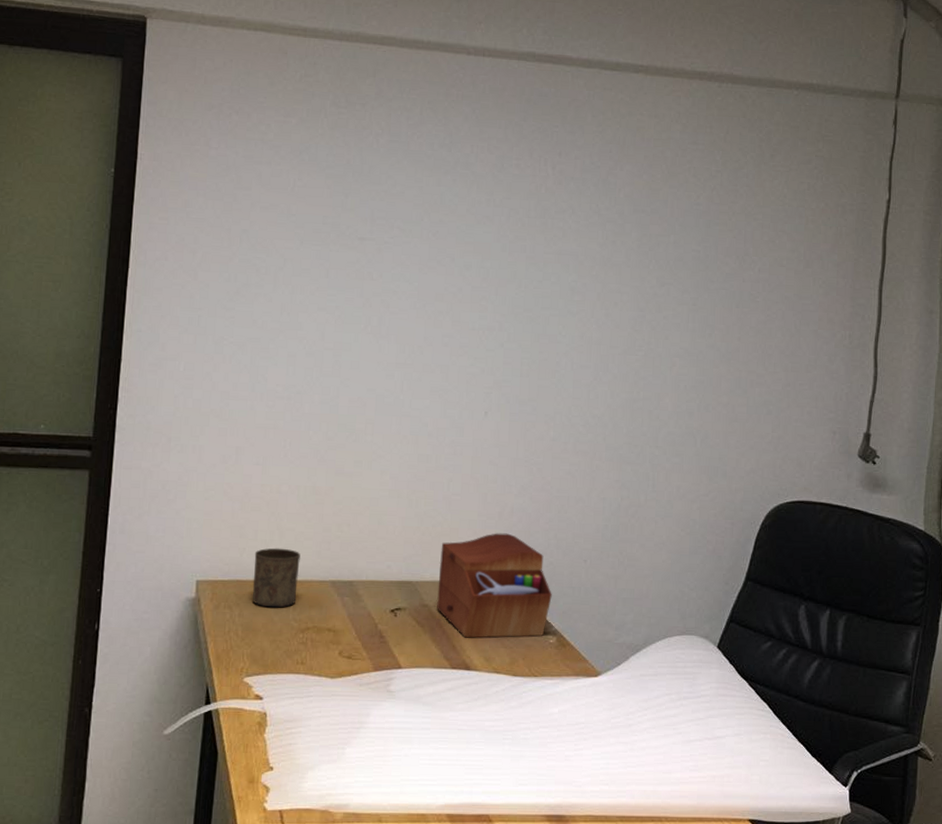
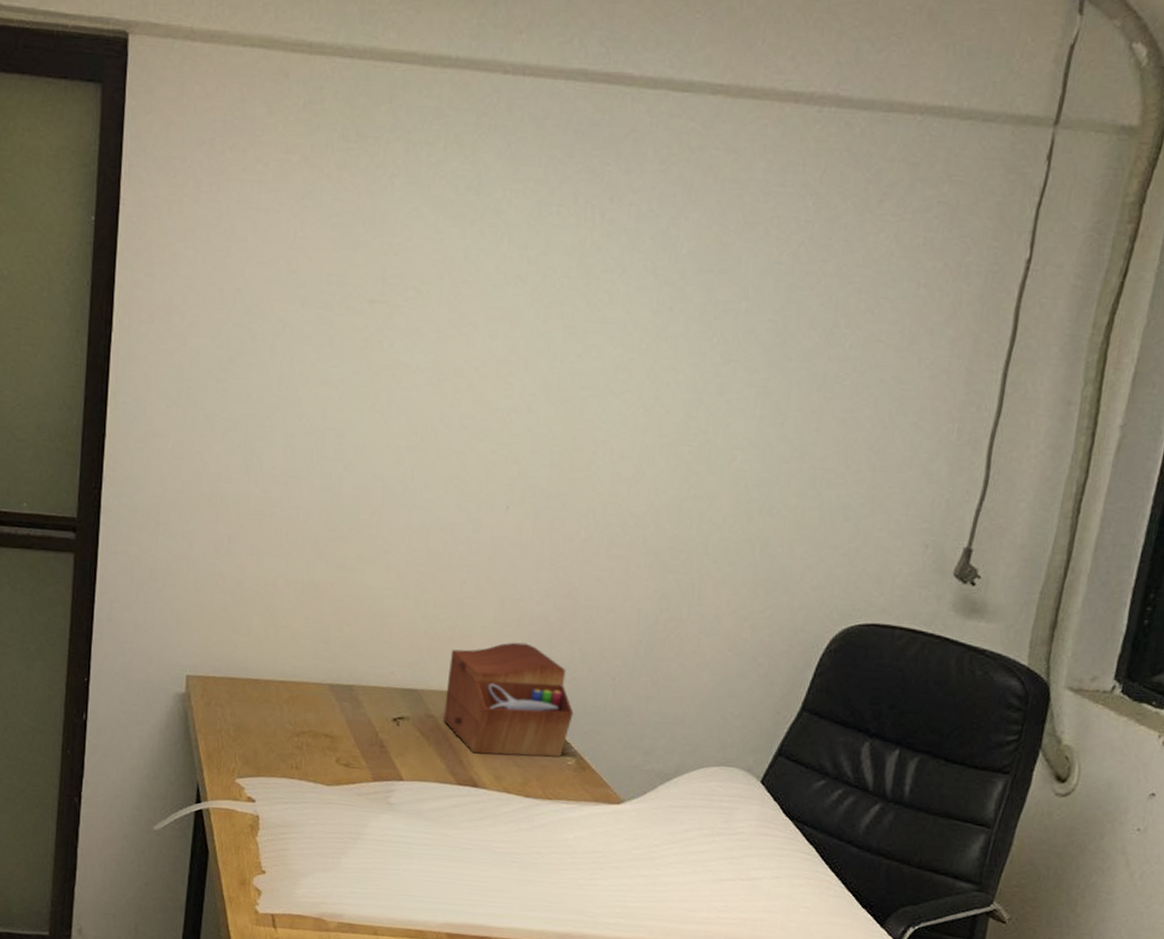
cup: present [252,548,301,608] -> none [244,645,297,709]

